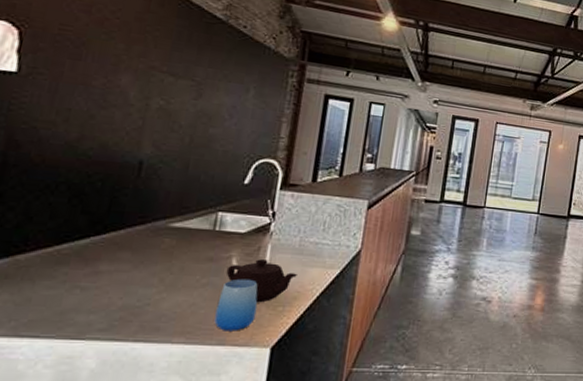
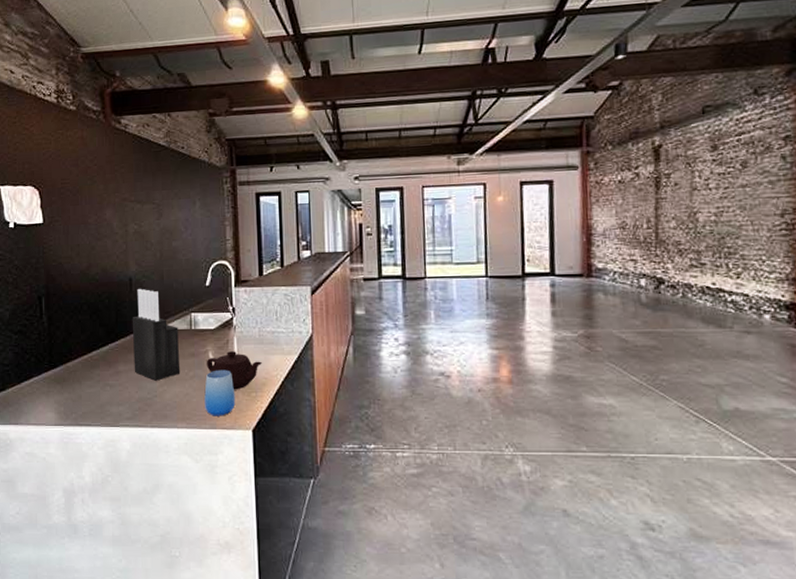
knife block: none [122,174,197,286] -> present [132,288,181,381]

